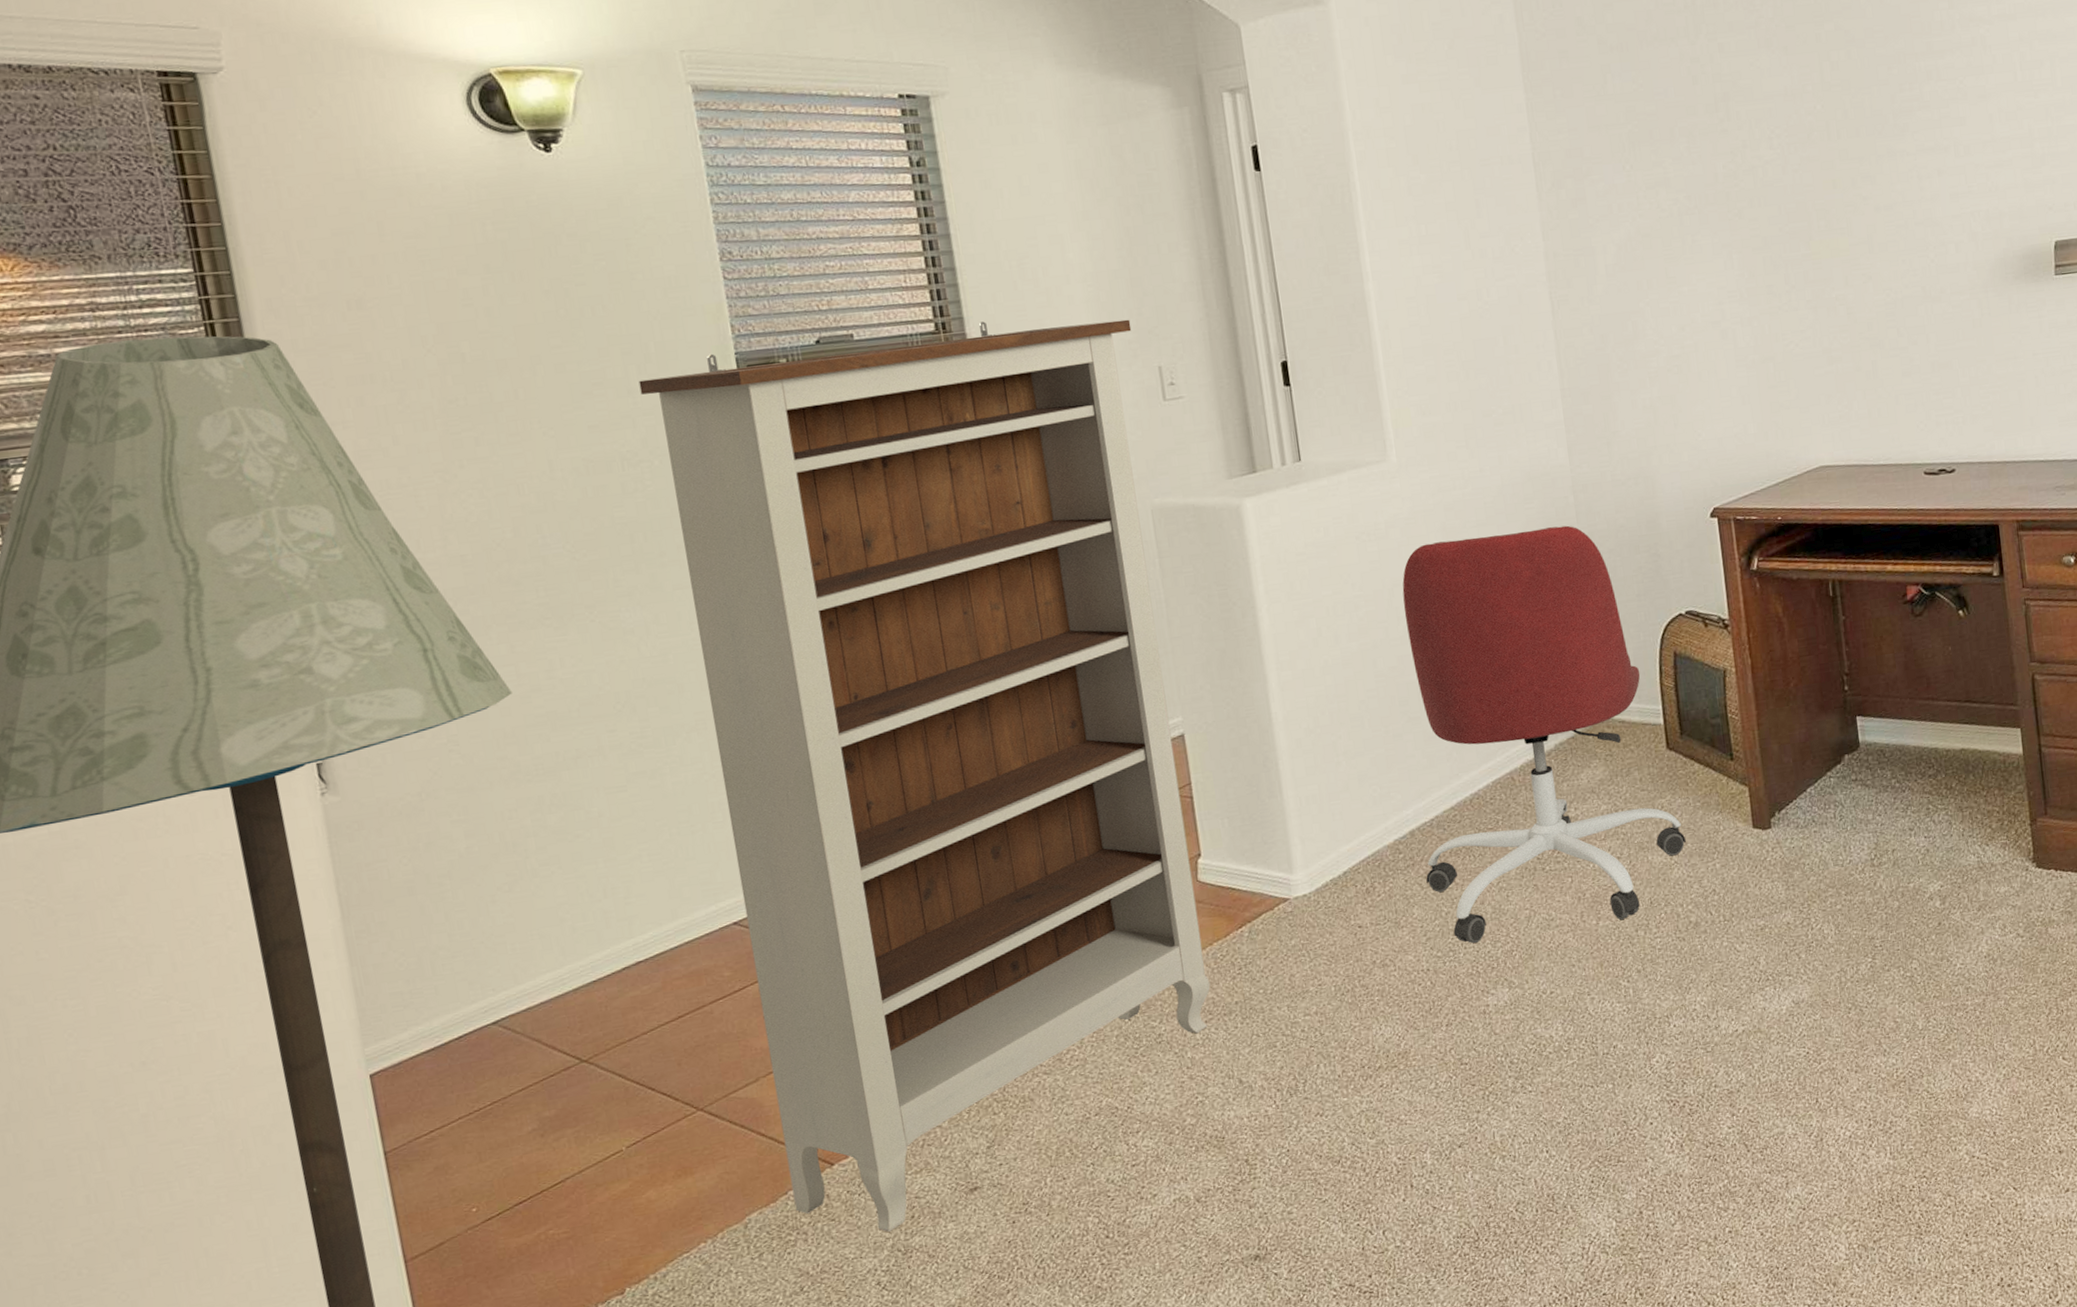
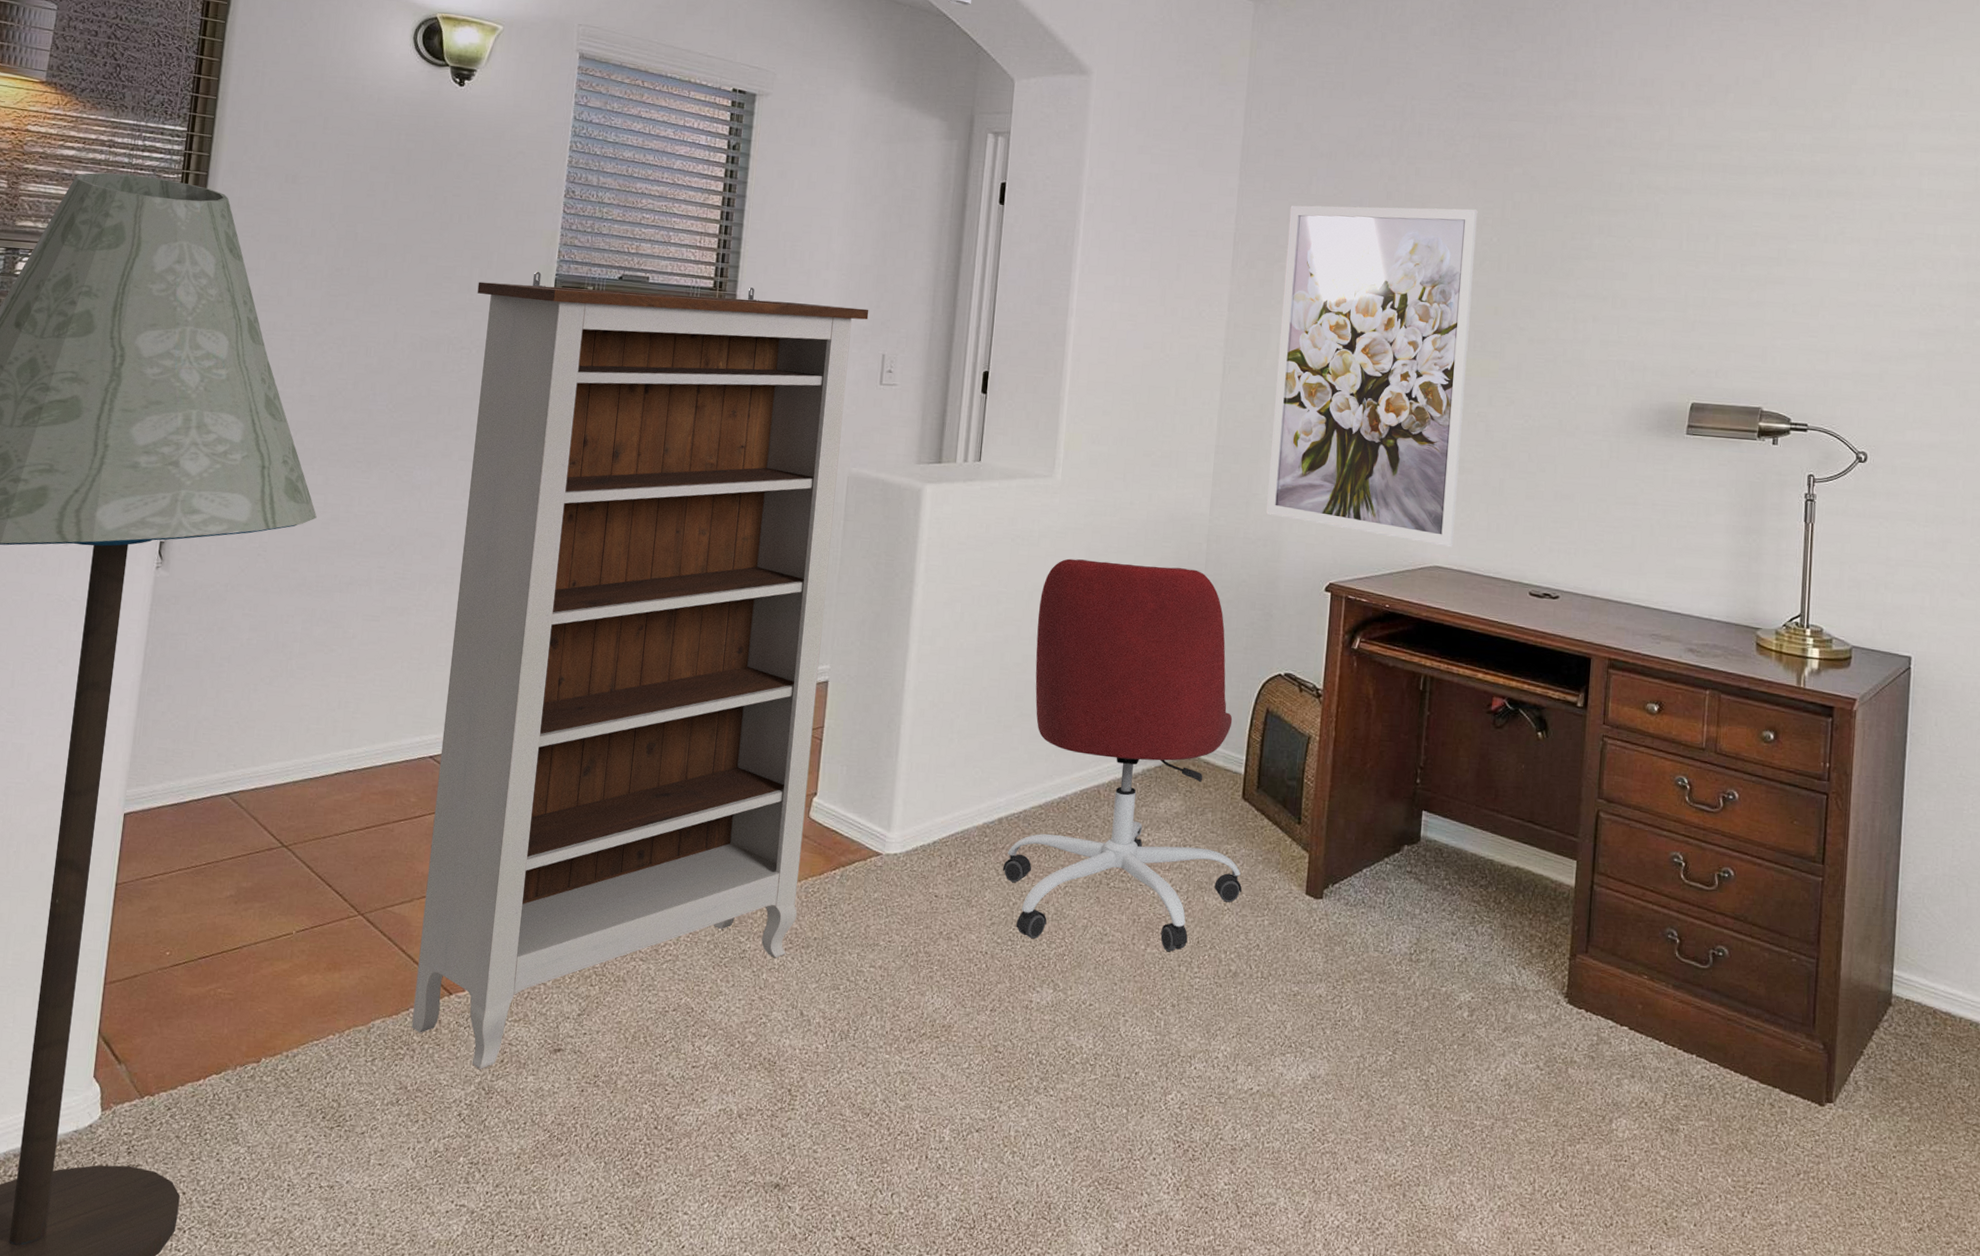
wall art: none [1588,78,1836,451] -> present [1266,205,1478,547]

